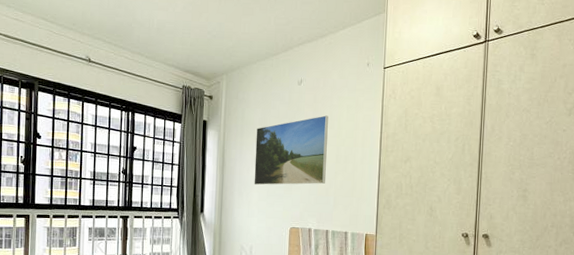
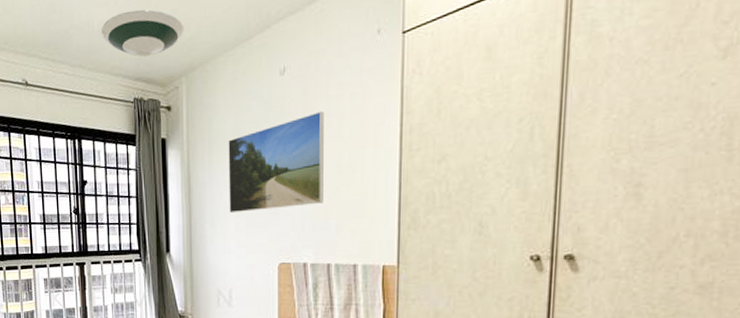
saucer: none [159,17,227,55] -> present [101,9,184,57]

